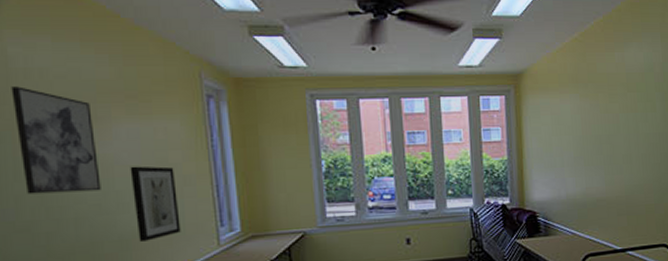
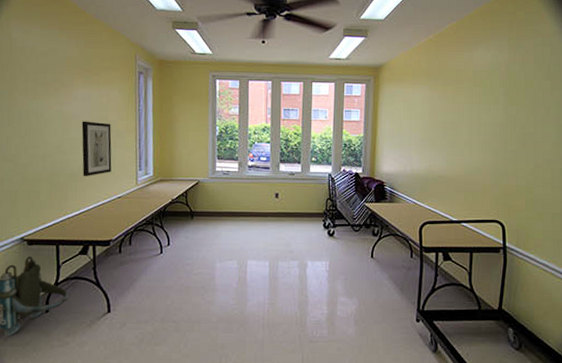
wall art: present [11,86,101,195] -> none [12,59,62,137]

